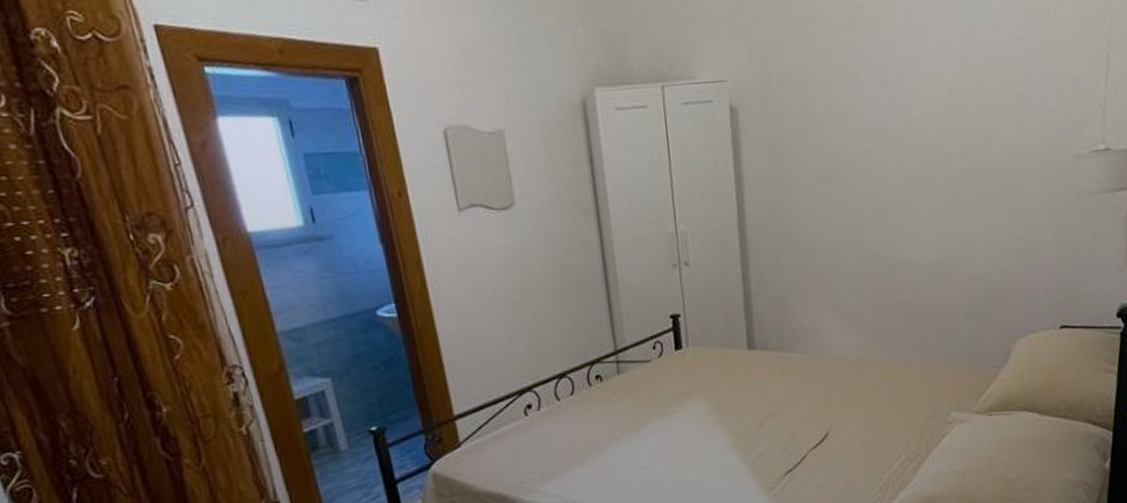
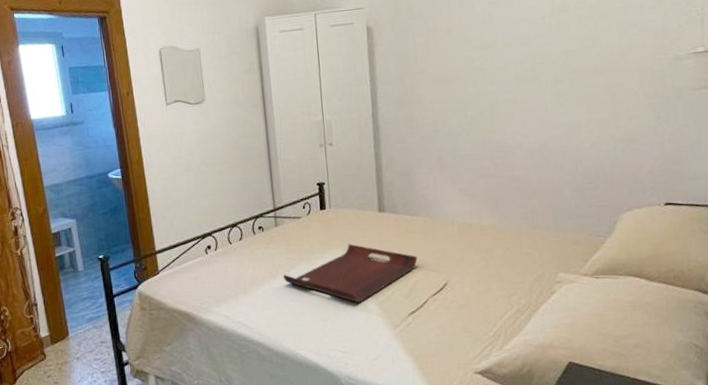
serving tray: none [629,391,795,465] -> present [282,244,418,303]

